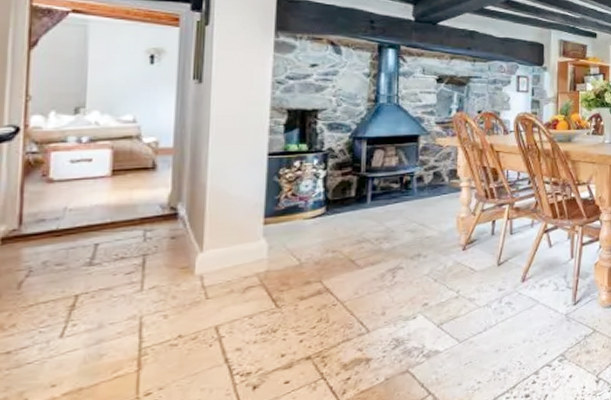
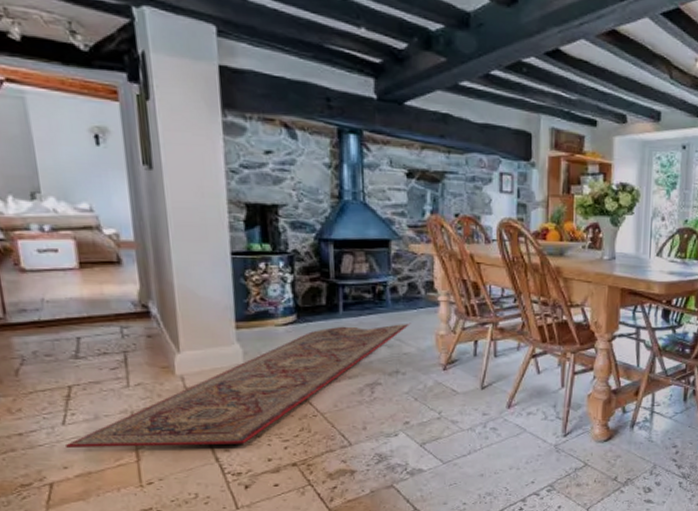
rug: none [59,208,434,364] -> present [66,323,411,449]

